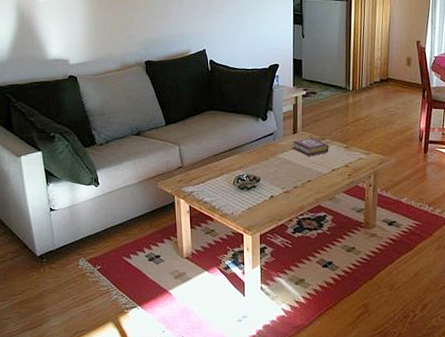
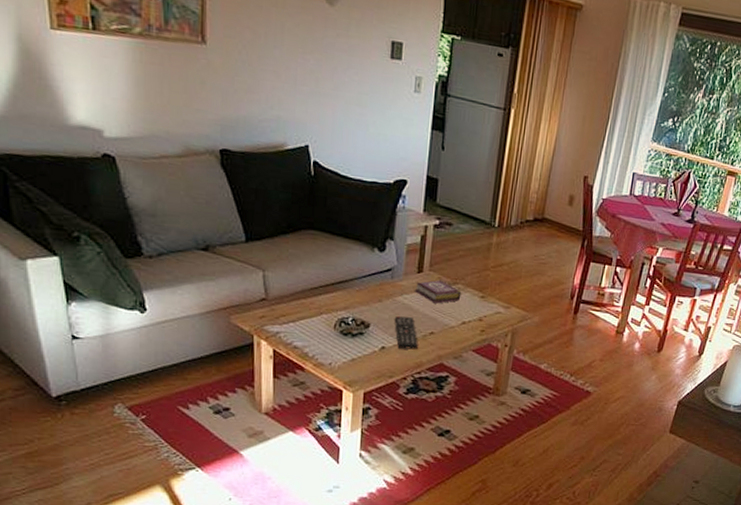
remote control: none [279,169,299,196] -> present [395,316,418,350]

